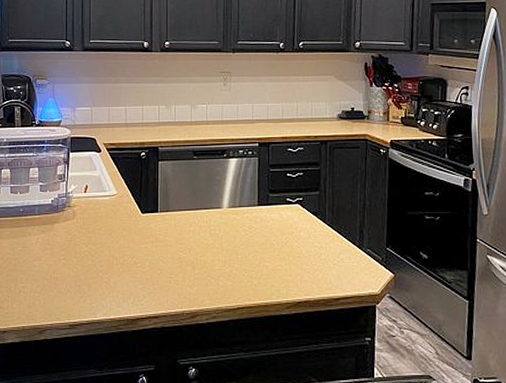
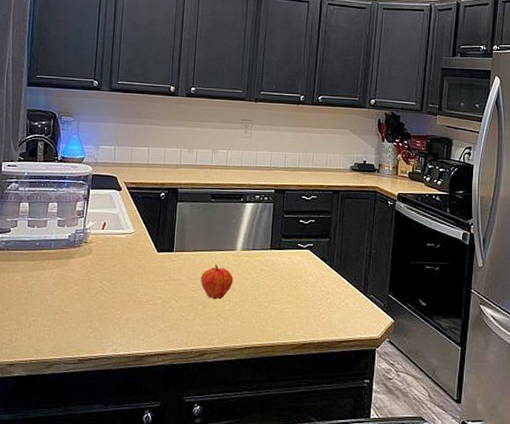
fruit: none [188,223,221,260] -> present [201,264,234,300]

